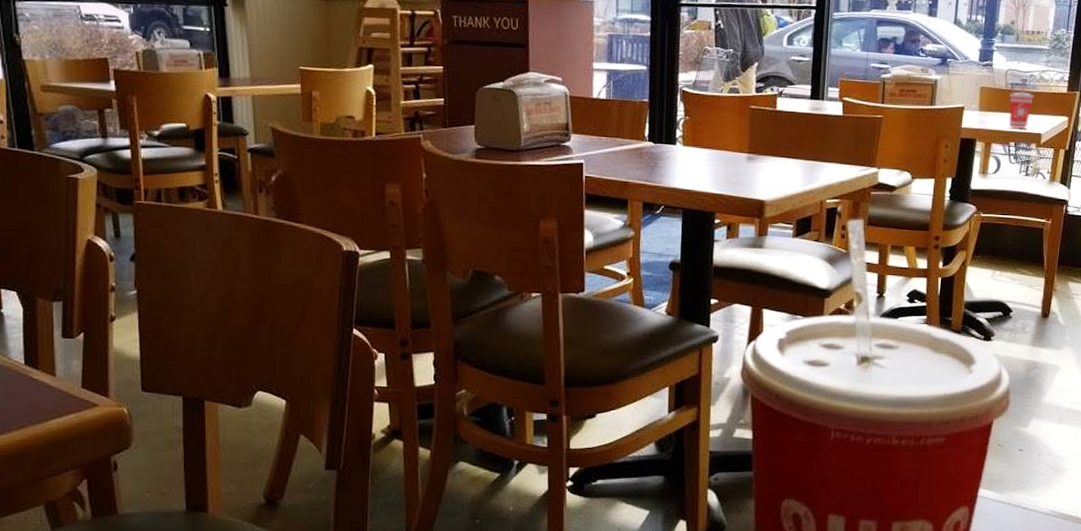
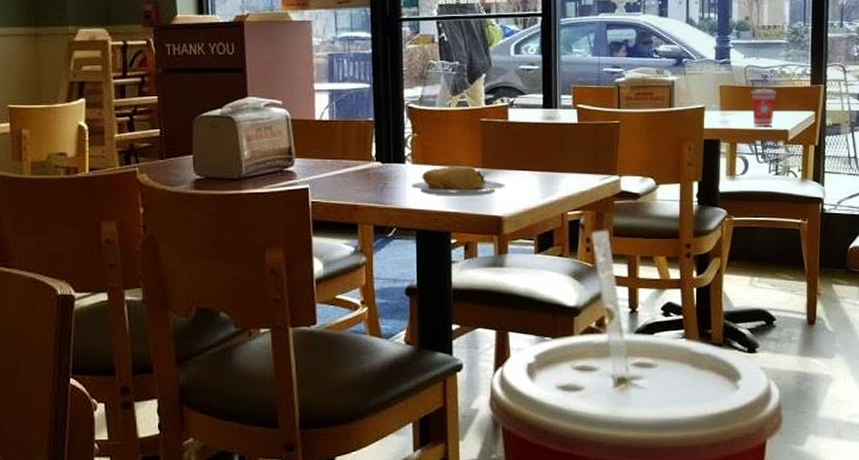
sandwich: none [680,149,769,180] -> present [411,166,505,196]

